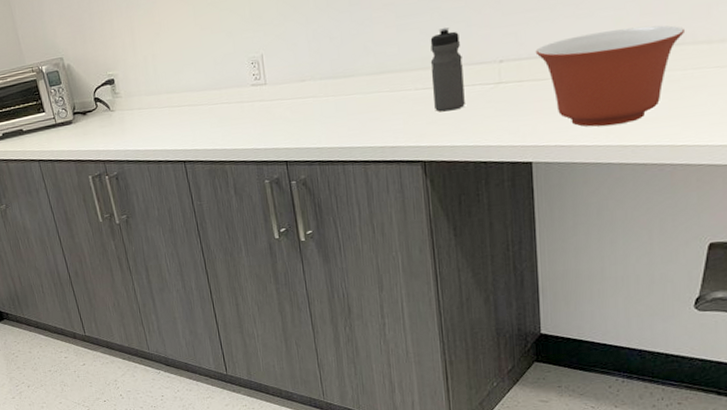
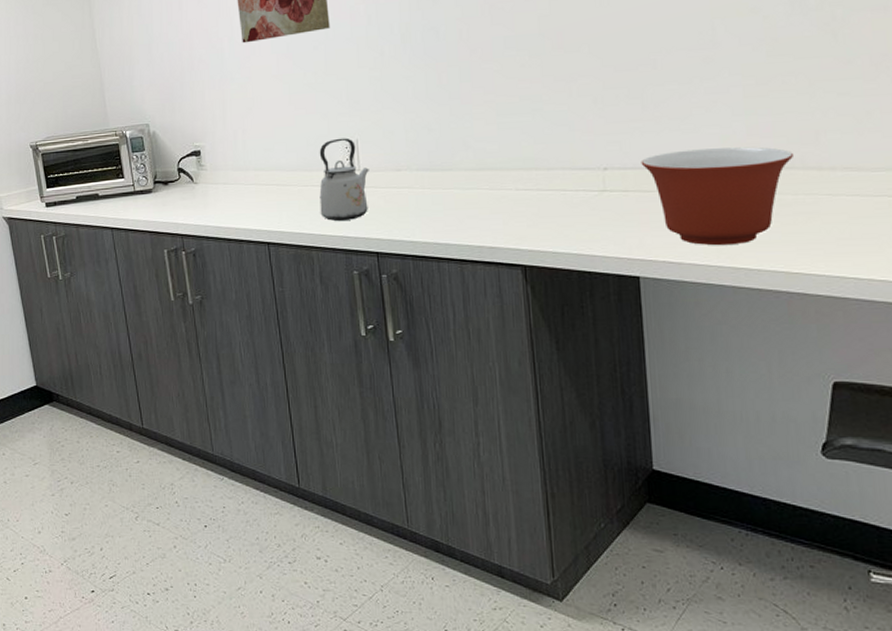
kettle: none [226,53,276,135] -> present [319,138,369,221]
water bottle: present [430,27,465,112] -> none [532,129,568,215]

